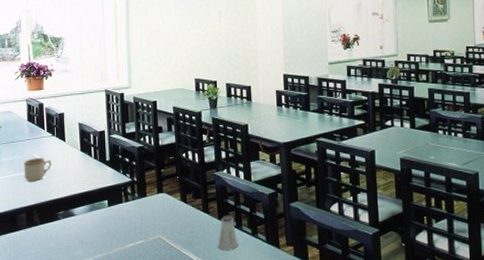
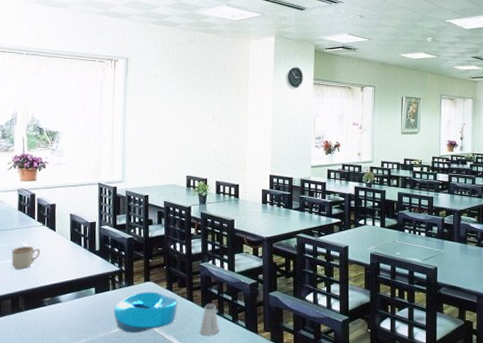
bowl: none [128,203,193,248] -> present [113,292,177,333]

